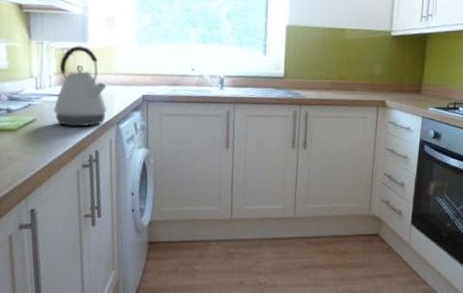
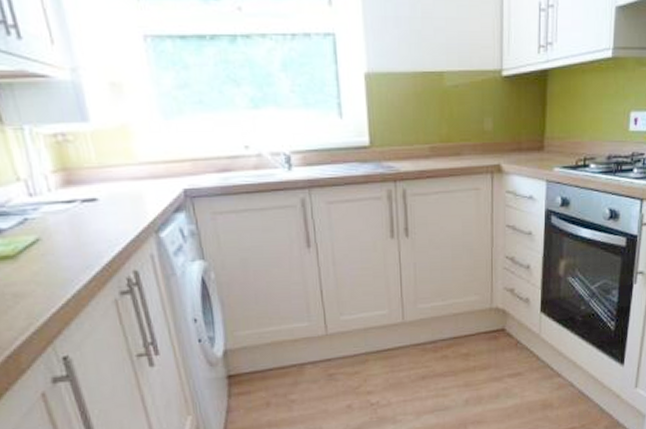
kettle: present [54,45,107,127] -> none [55,127,138,244]

